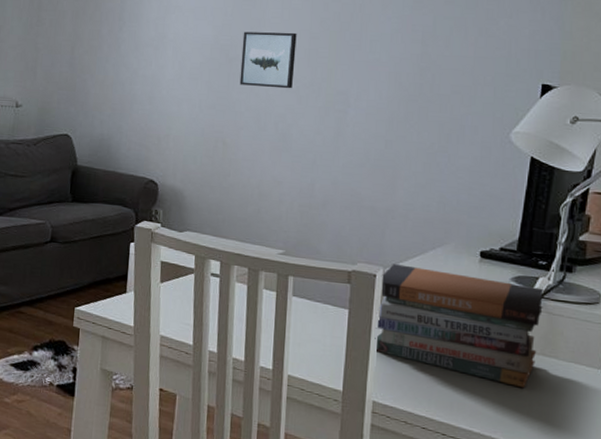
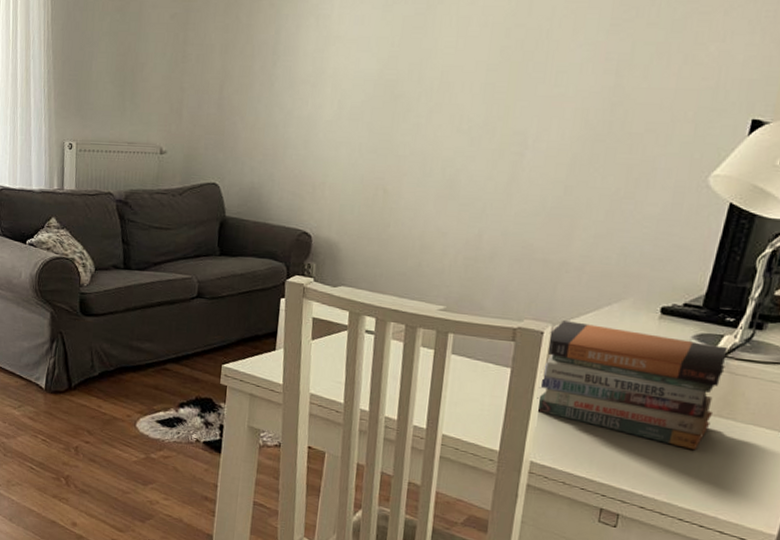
wall art: present [239,31,297,89] -> none [404,64,472,129]

